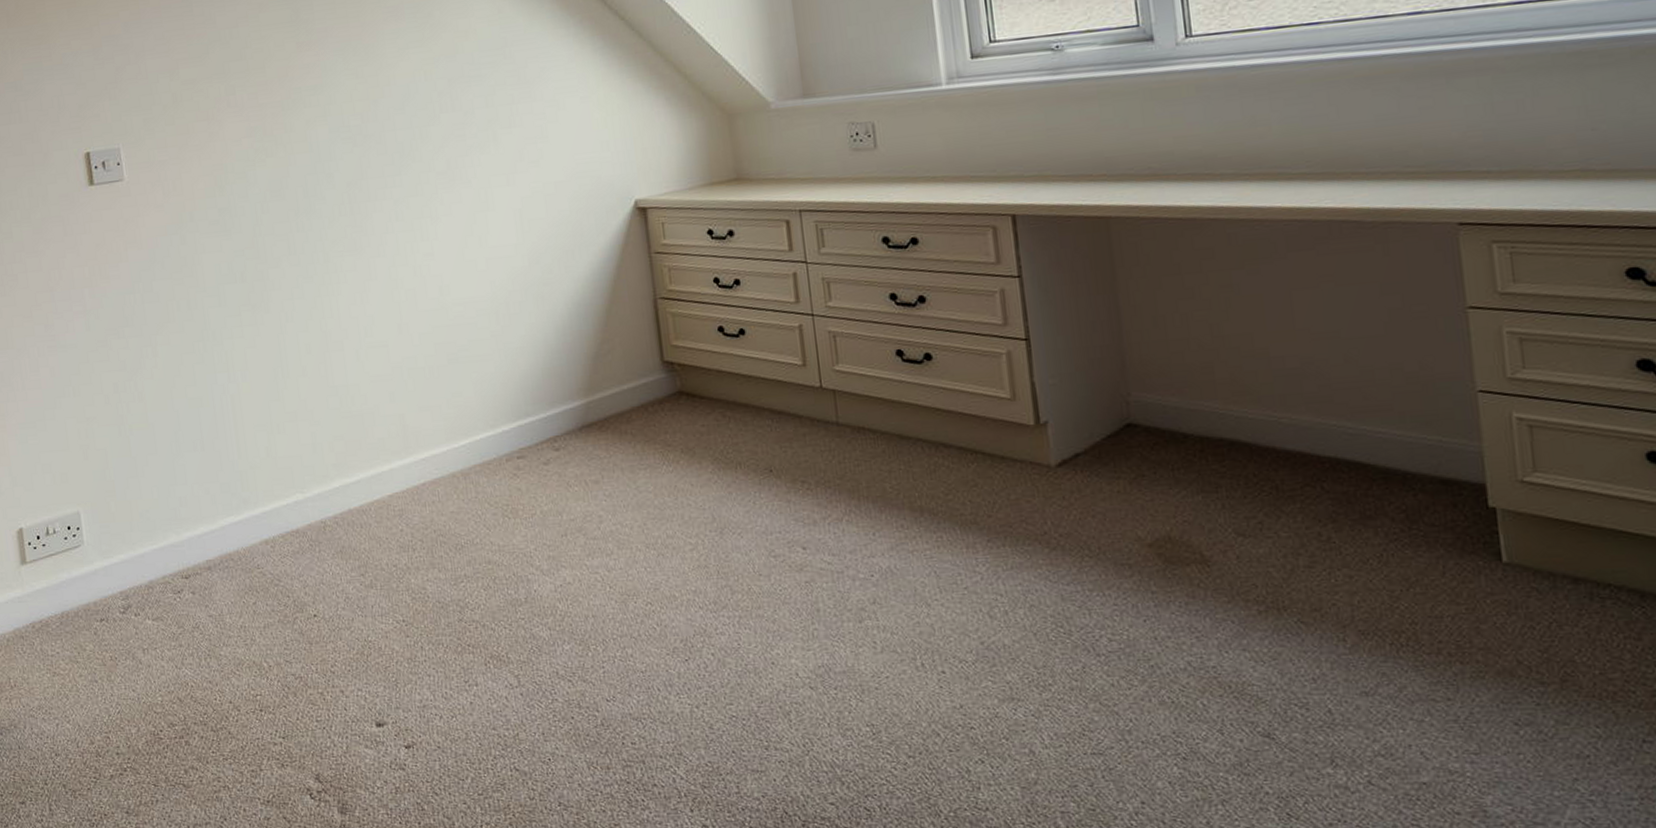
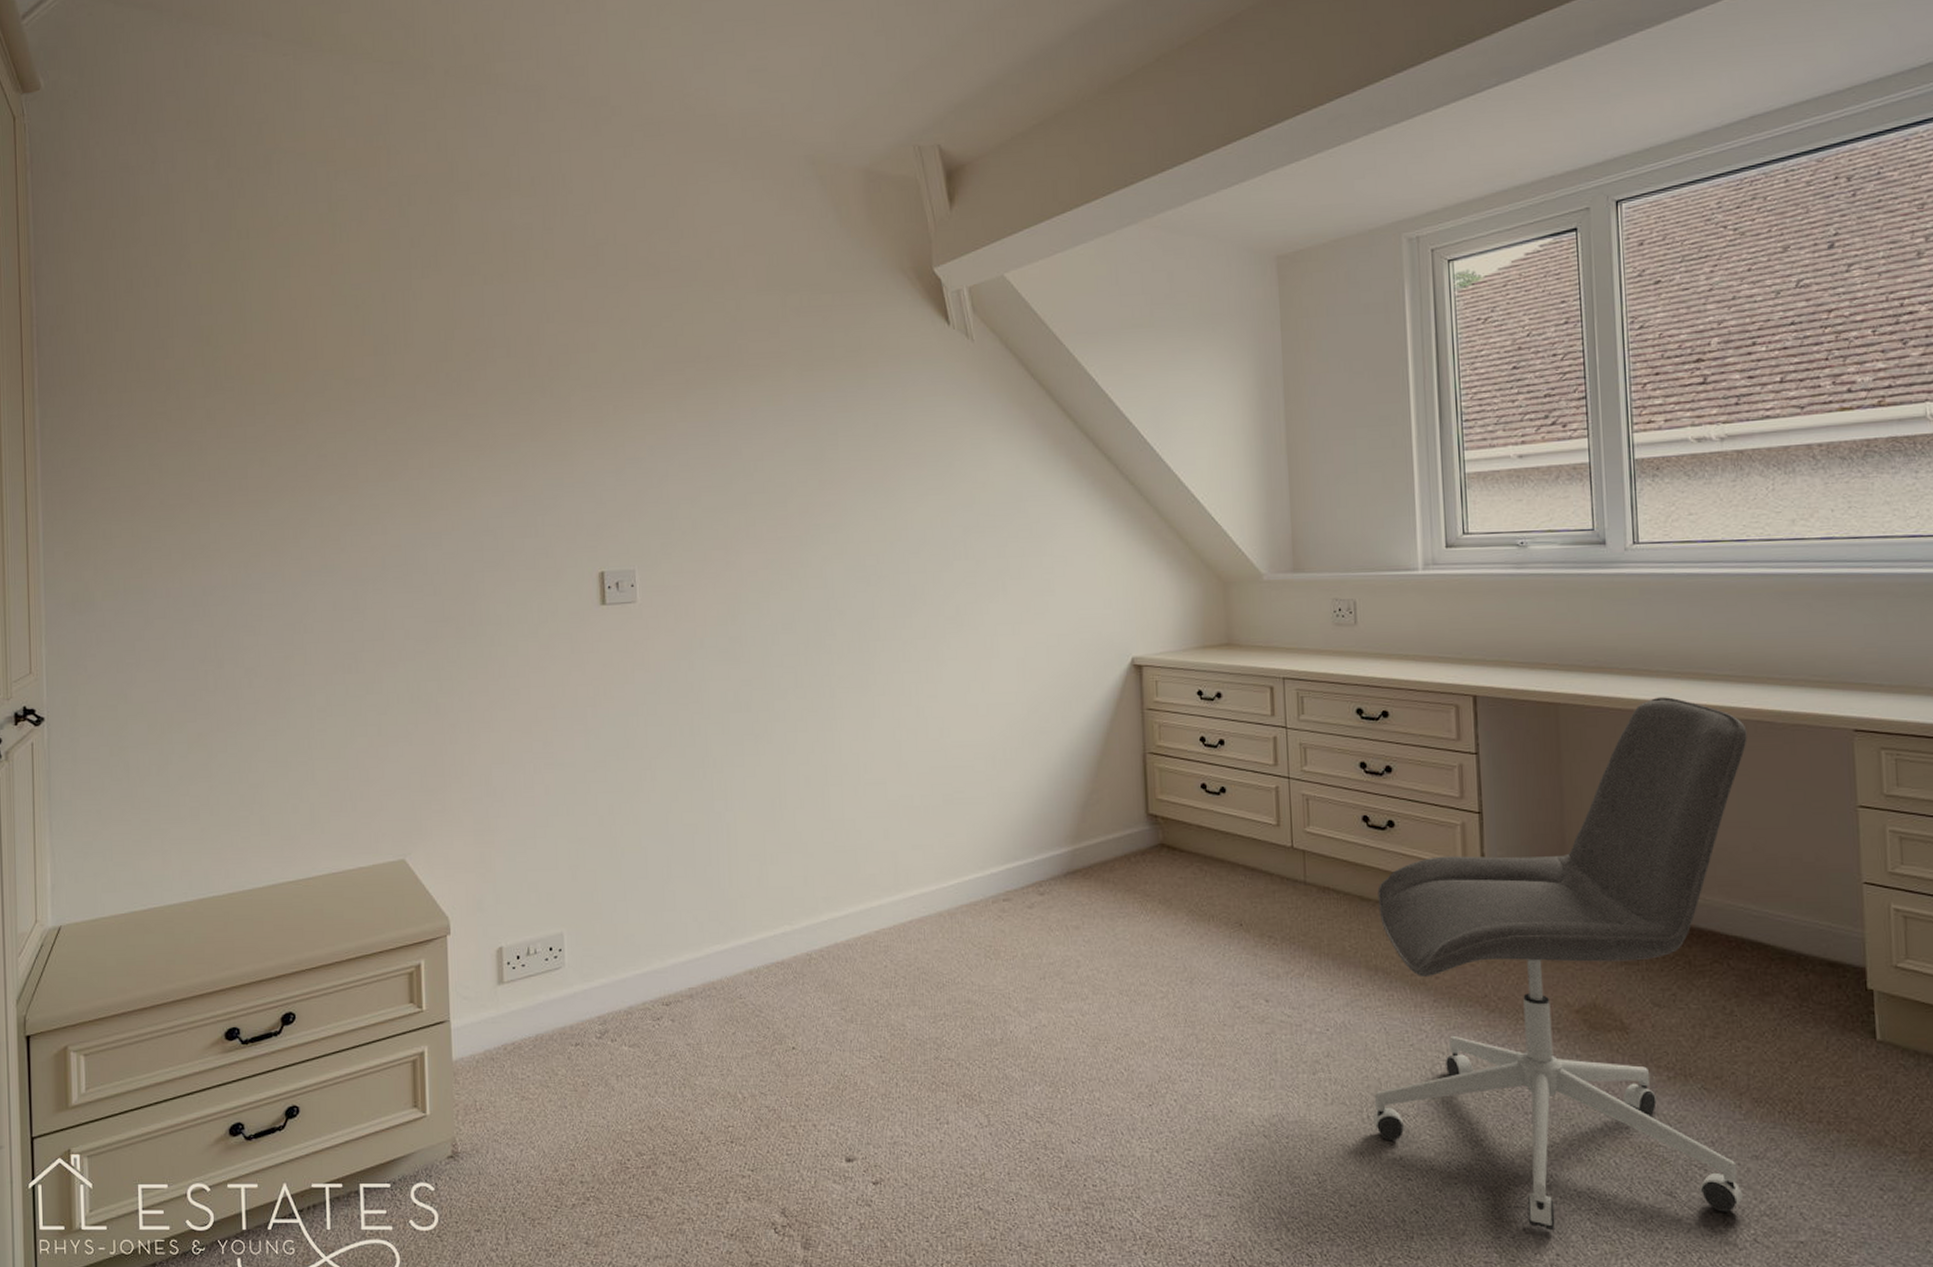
office chair: none [917,201,1354,778] -> present [1372,697,1747,1231]

